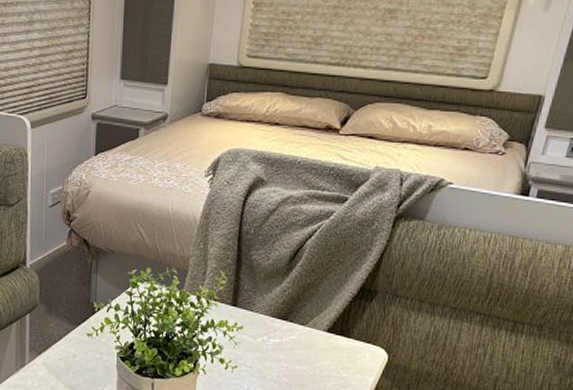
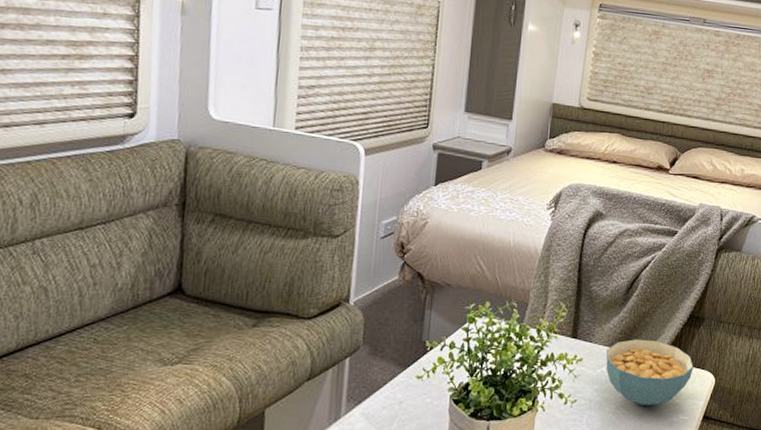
cereal bowl: none [267,310,364,378] -> present [606,339,694,406]

